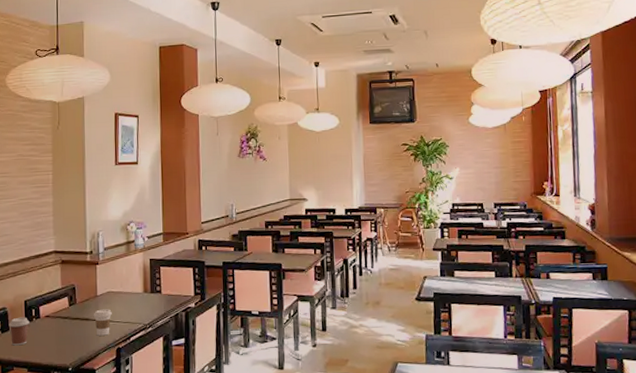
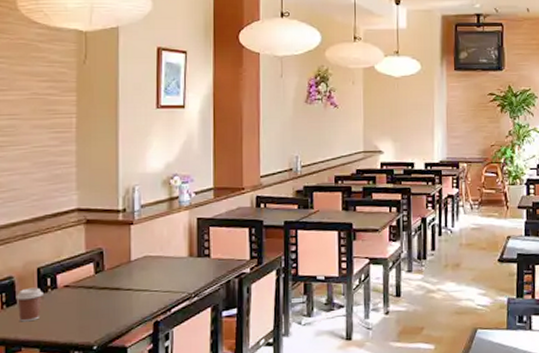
coffee cup: present [93,309,112,336] -> none [125,276,149,308]

